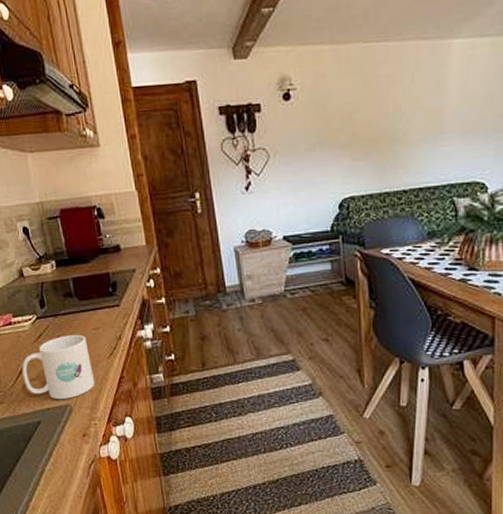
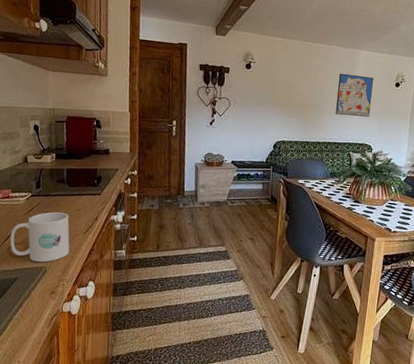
wall art: none [423,78,479,145] -> present [335,73,374,117]

